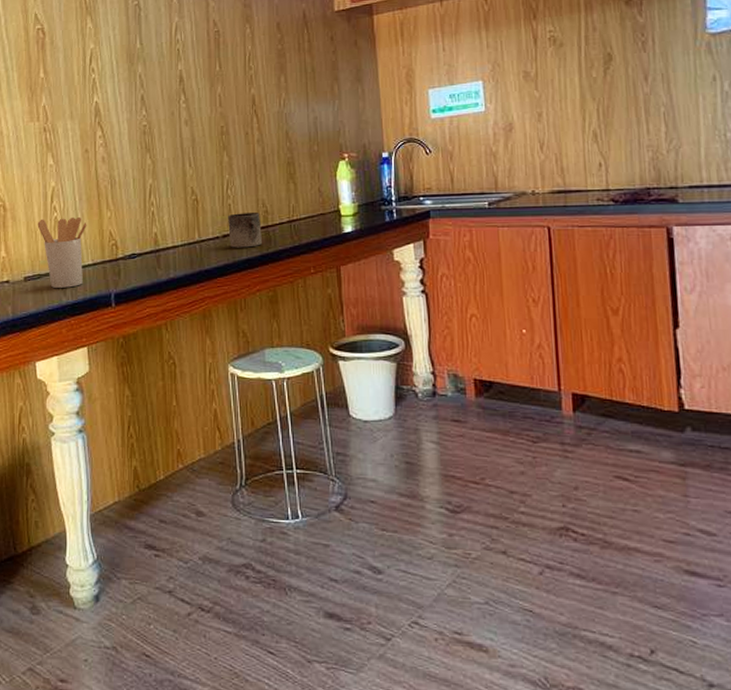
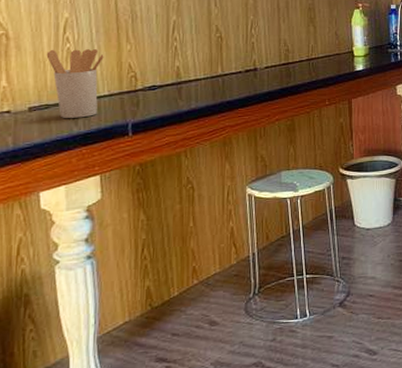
mug: present [228,213,262,248] -> none [251,51,283,82]

